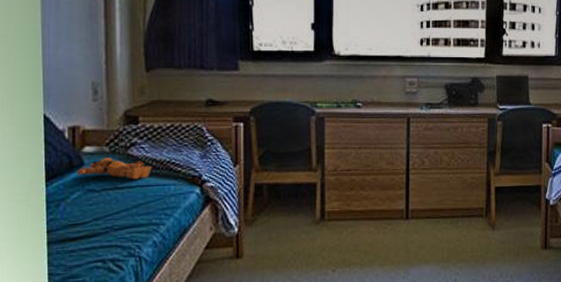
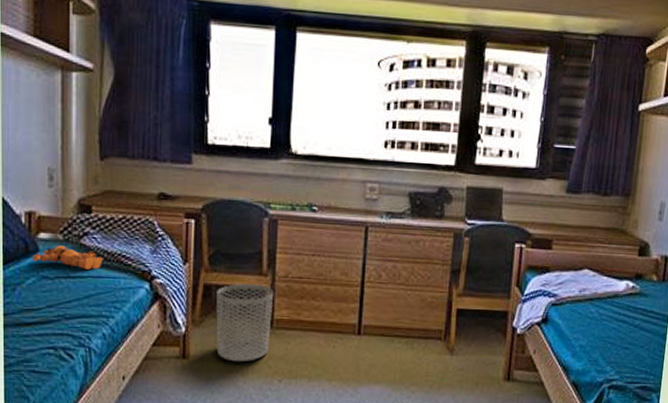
waste bin: none [268,180,324,257] -> present [216,284,274,362]

